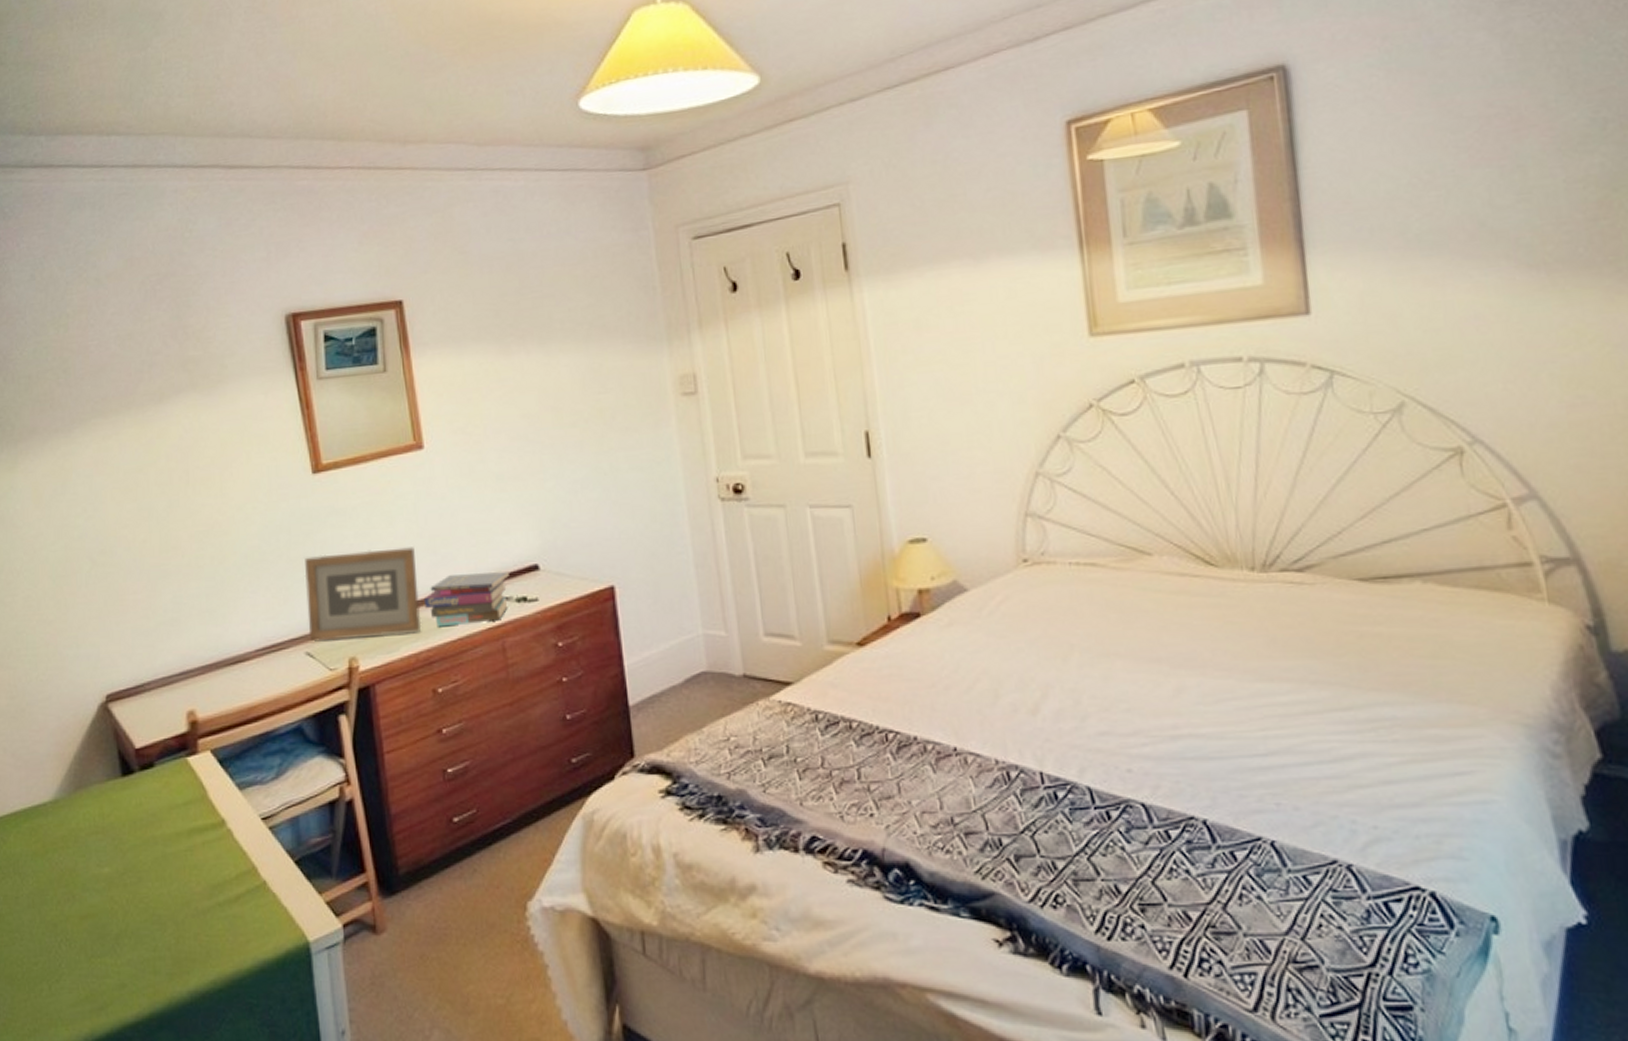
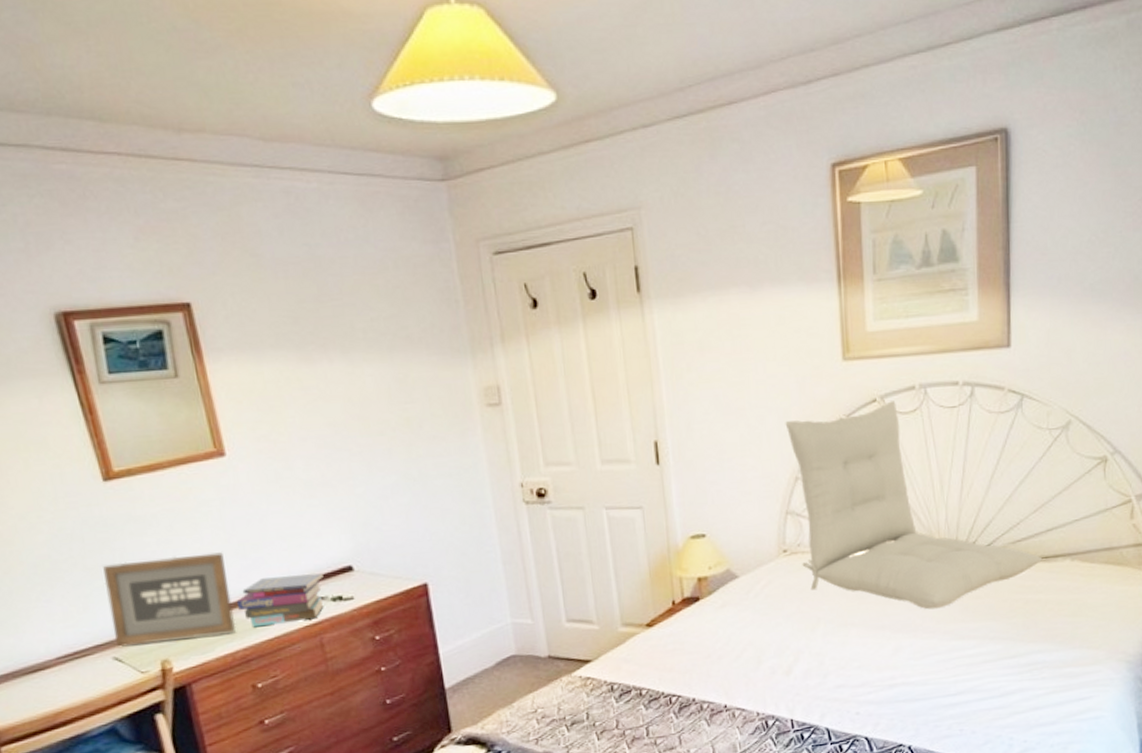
seat cushion: none [1020,381,1380,640] -> present [785,401,1043,610]

